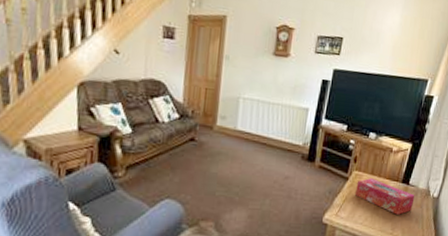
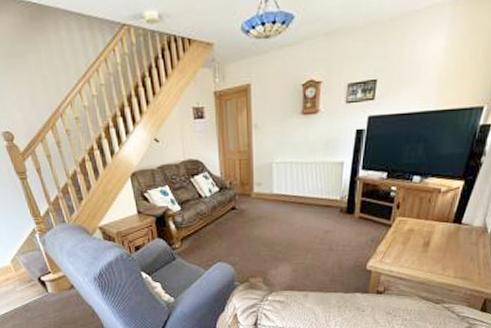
tissue box: present [355,178,415,215] -> none [400,222,469,255]

